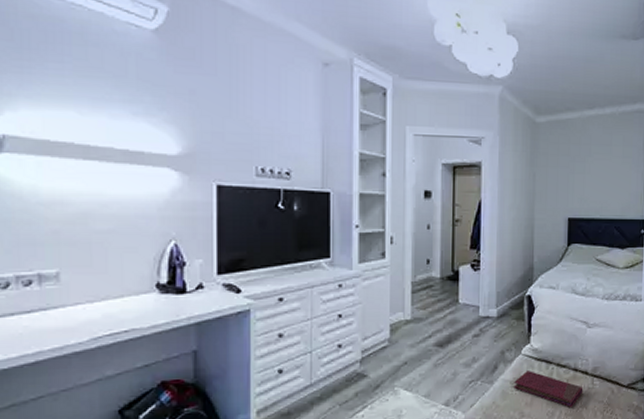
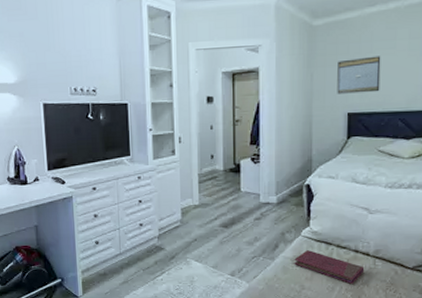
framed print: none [558,160,599,198] -> present [337,56,381,94]

